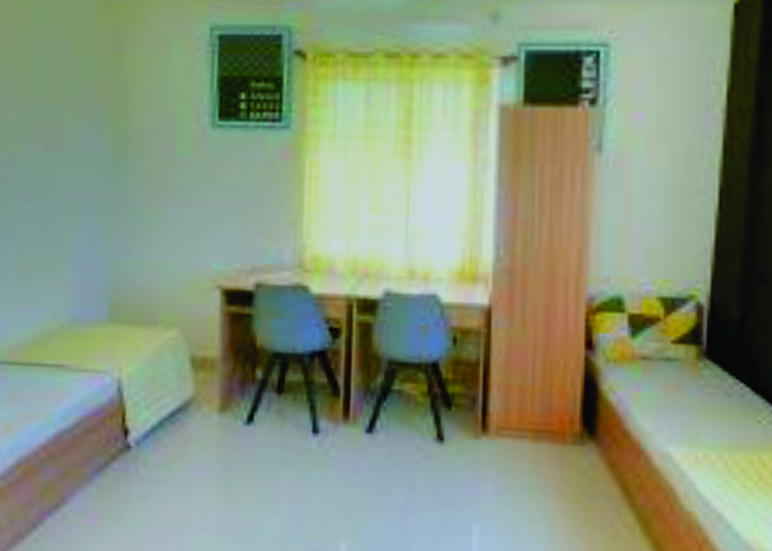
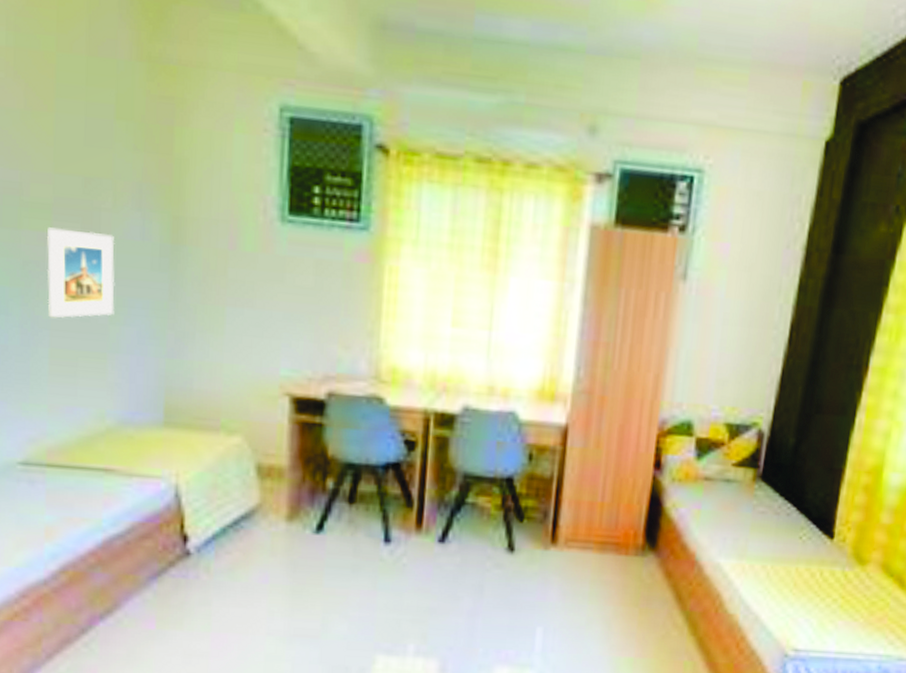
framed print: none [15,148,72,227] -> present [47,227,115,318]

